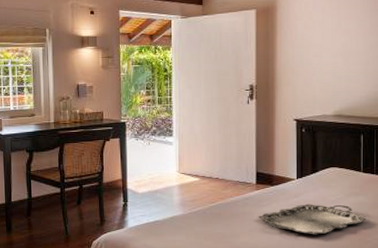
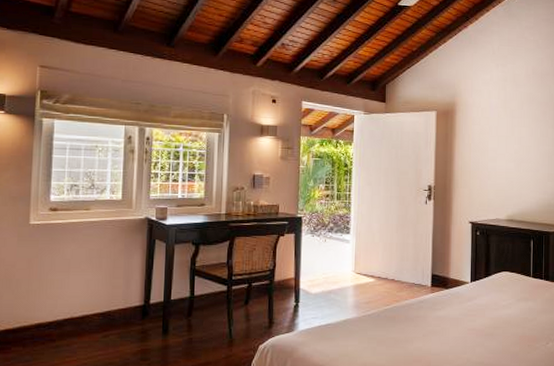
serving tray: present [258,204,367,235] -> none [432,308,536,341]

